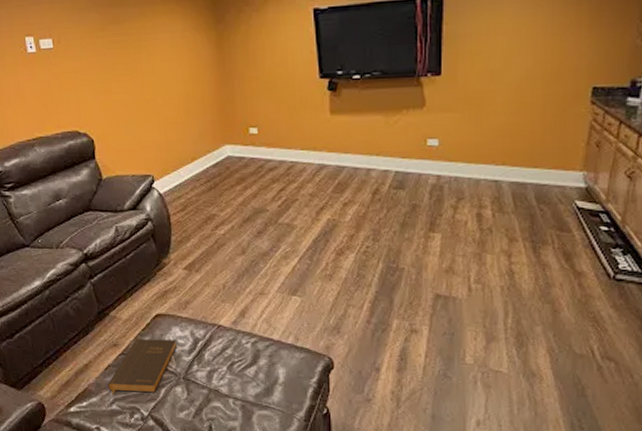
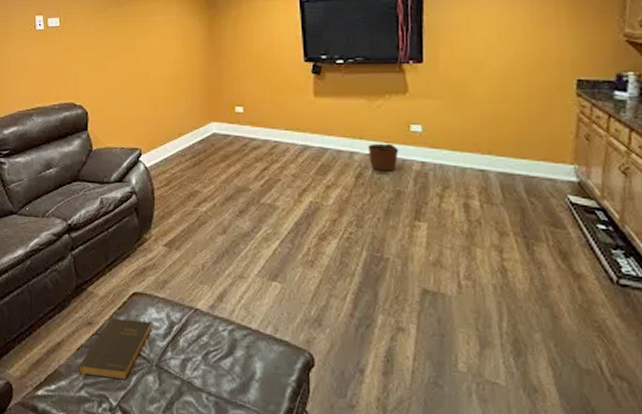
basket: none [384,158,415,186] -> present [367,143,399,172]

